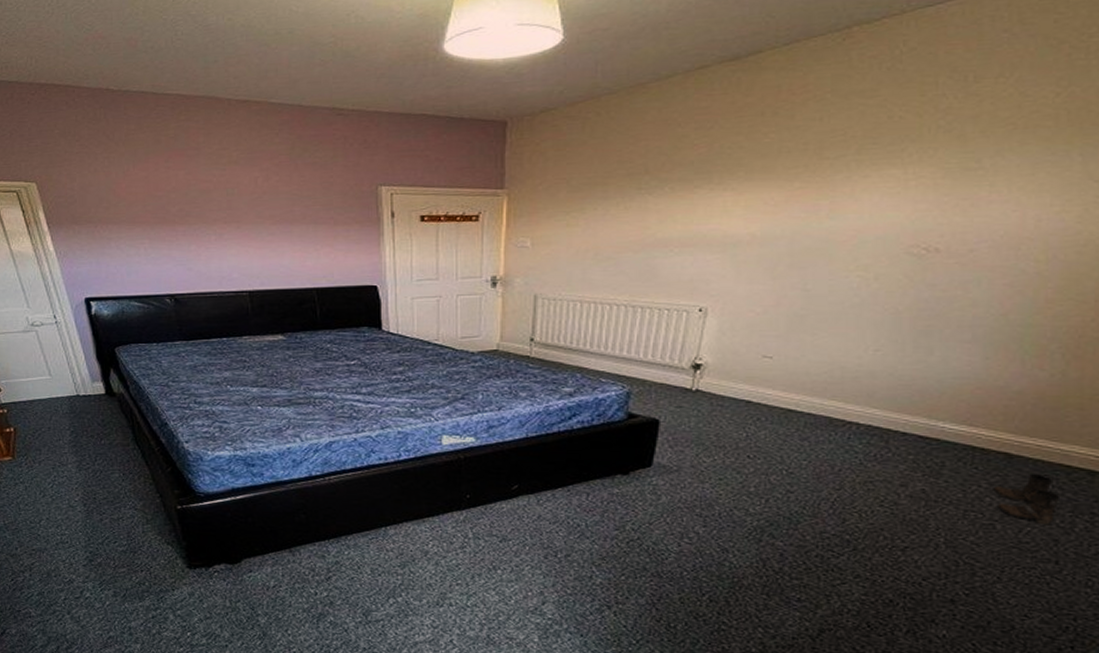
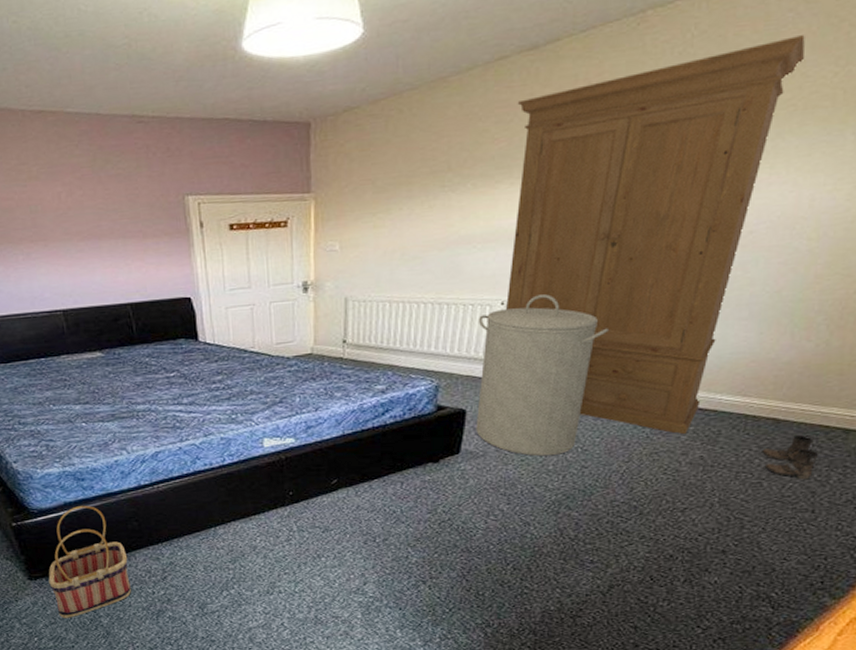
basket: none [208,493,294,614] -> present [48,506,132,618]
laundry hamper: none [670,303,816,477] -> present [476,294,608,457]
armoire: none [704,55,1022,464] -> present [506,35,805,435]

